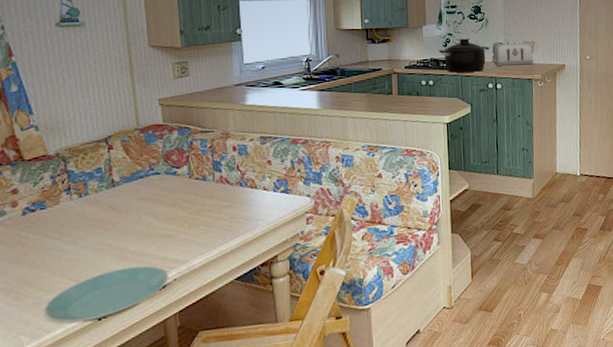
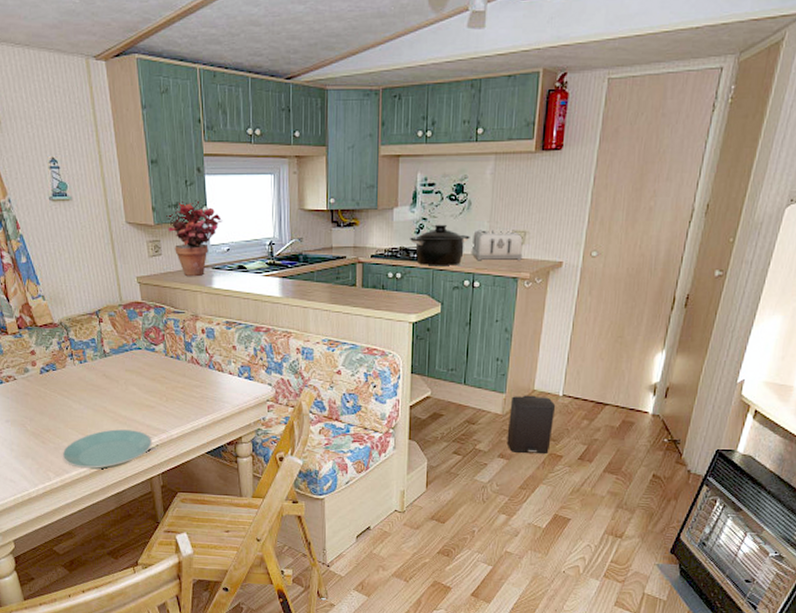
potted plant: none [196,23,258,96] -> present [166,200,223,277]
pedal bin: none [538,177,576,232] -> present [506,395,556,453]

